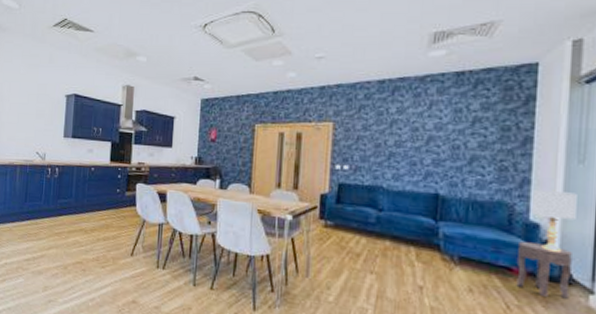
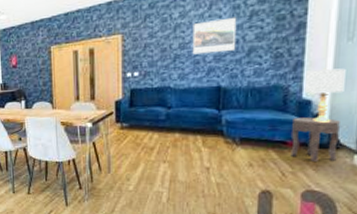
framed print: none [409,120,459,157] -> present [192,17,237,55]

